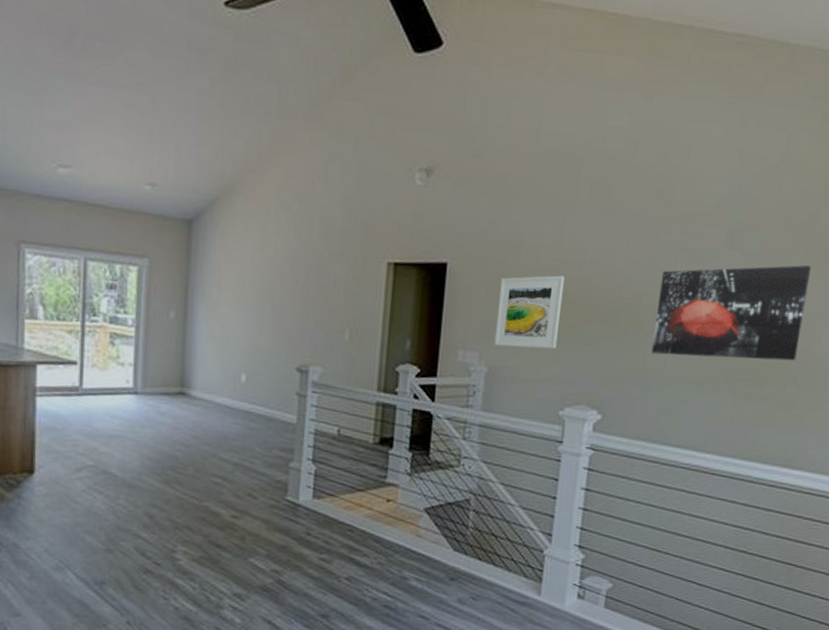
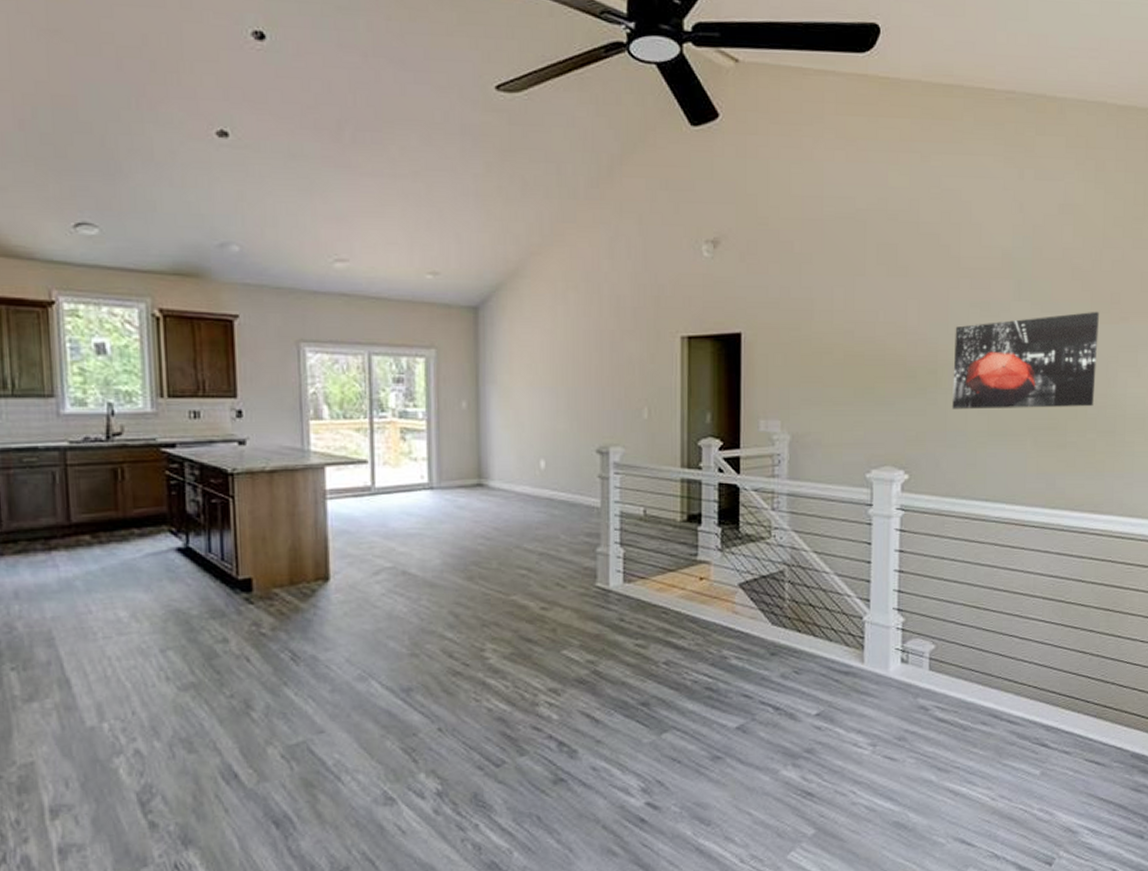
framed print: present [494,275,565,349] -> none [795,338,860,412]

